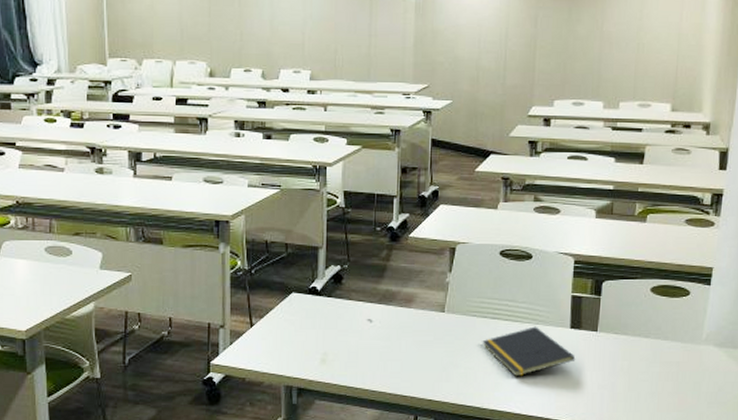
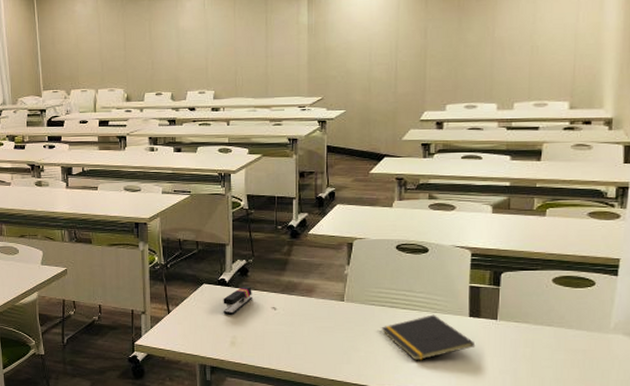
stapler: none [313,295,346,328] -> present [223,286,252,315]

